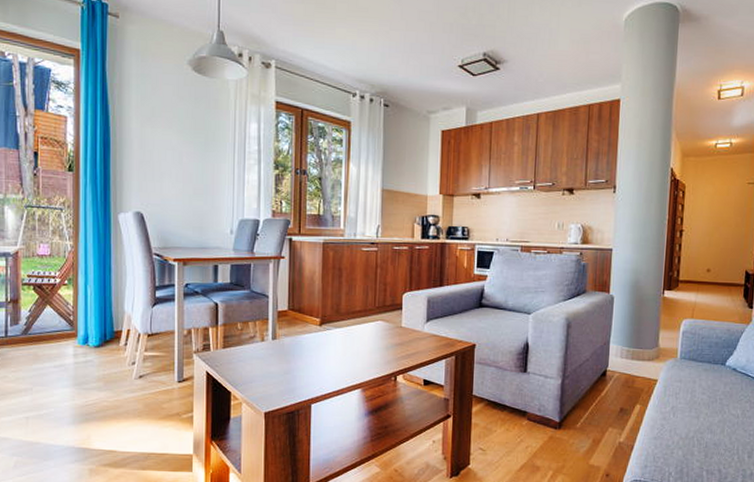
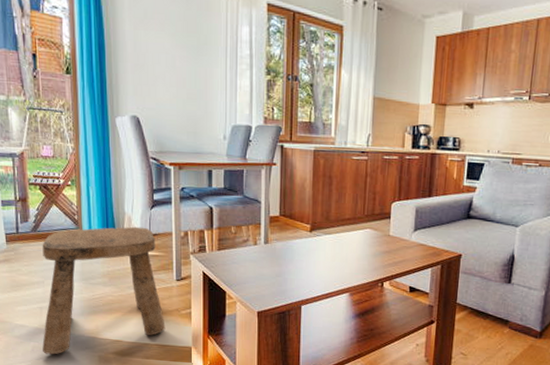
stool: none [26,326,165,470] -> present [42,226,166,355]

